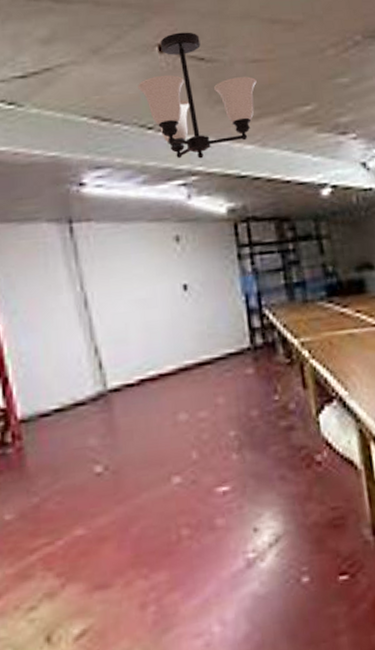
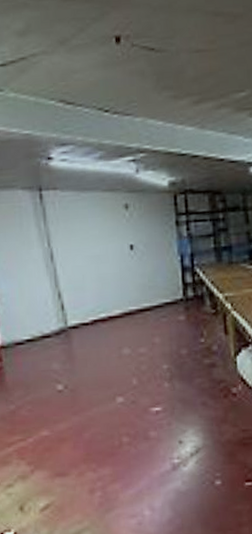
light fixture: present [138,32,257,159] -> none [97,24,199,138]

